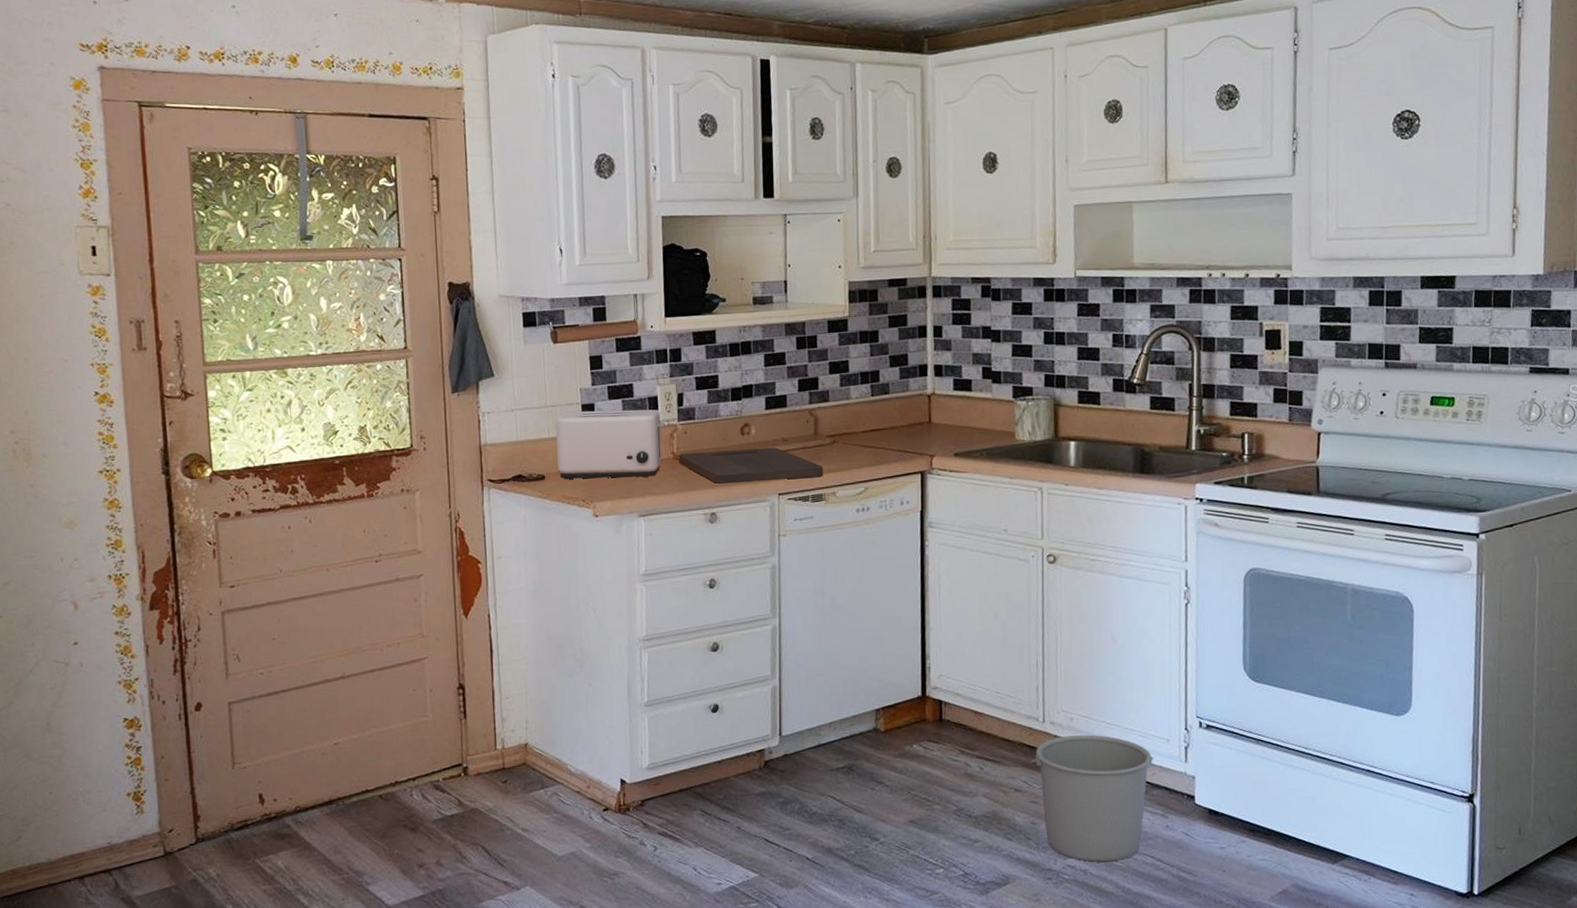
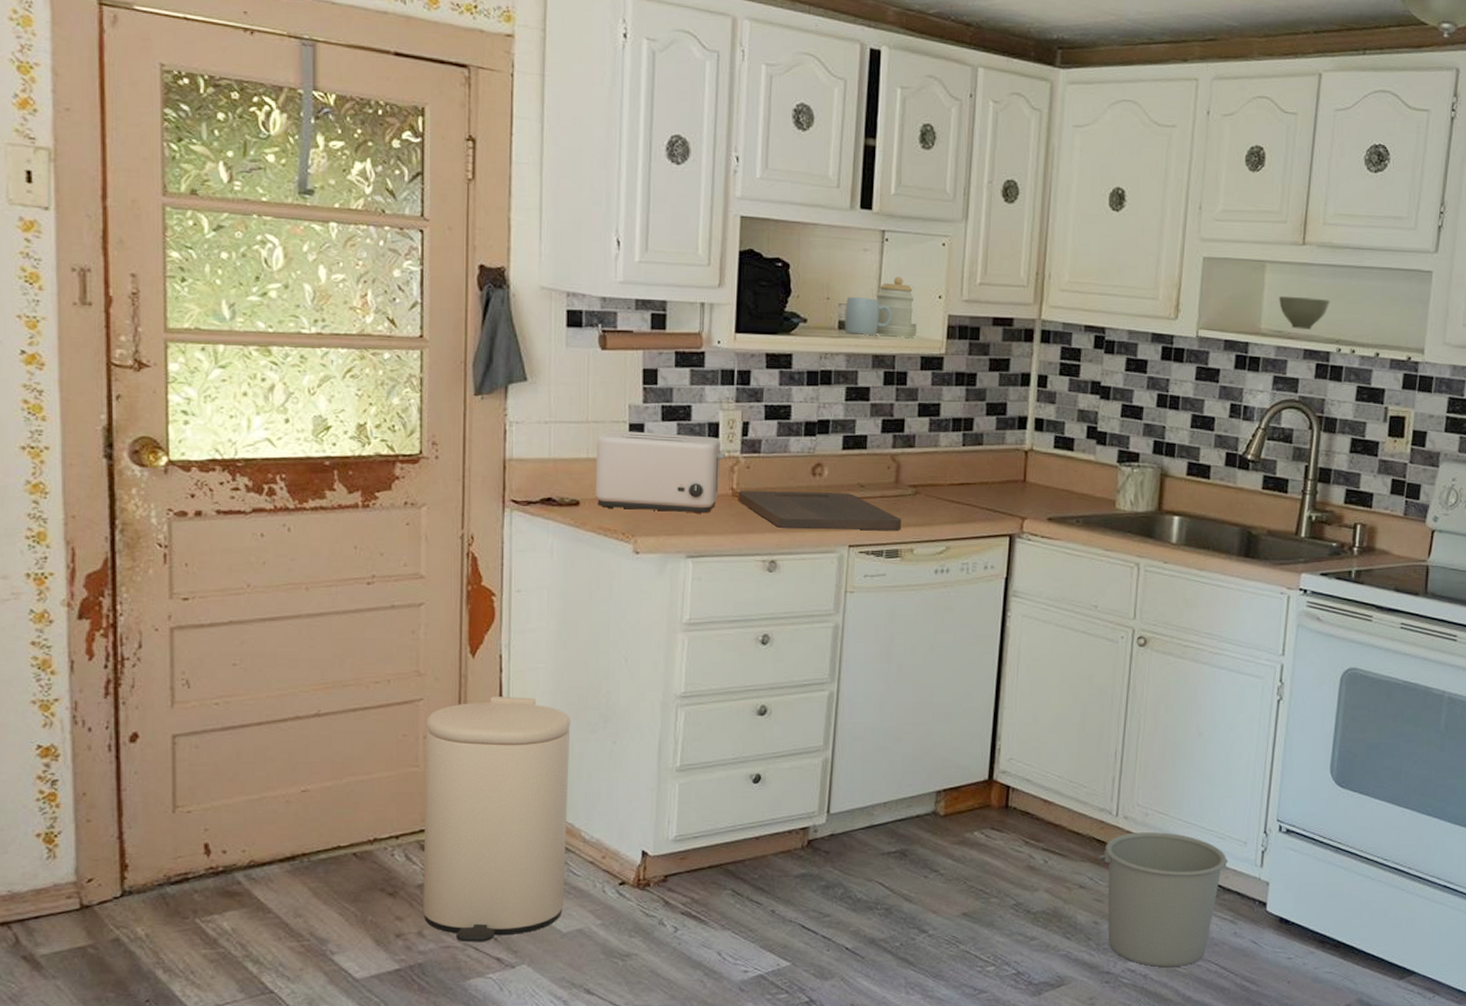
pedal bin: none [431,649,558,869] -> present [423,695,571,943]
mug: none [757,274,799,308] -> present [845,296,892,335]
jar: none [783,253,823,306] -> present [875,277,918,338]
bowl: none [1147,230,1197,260] -> present [1278,295,1330,329]

